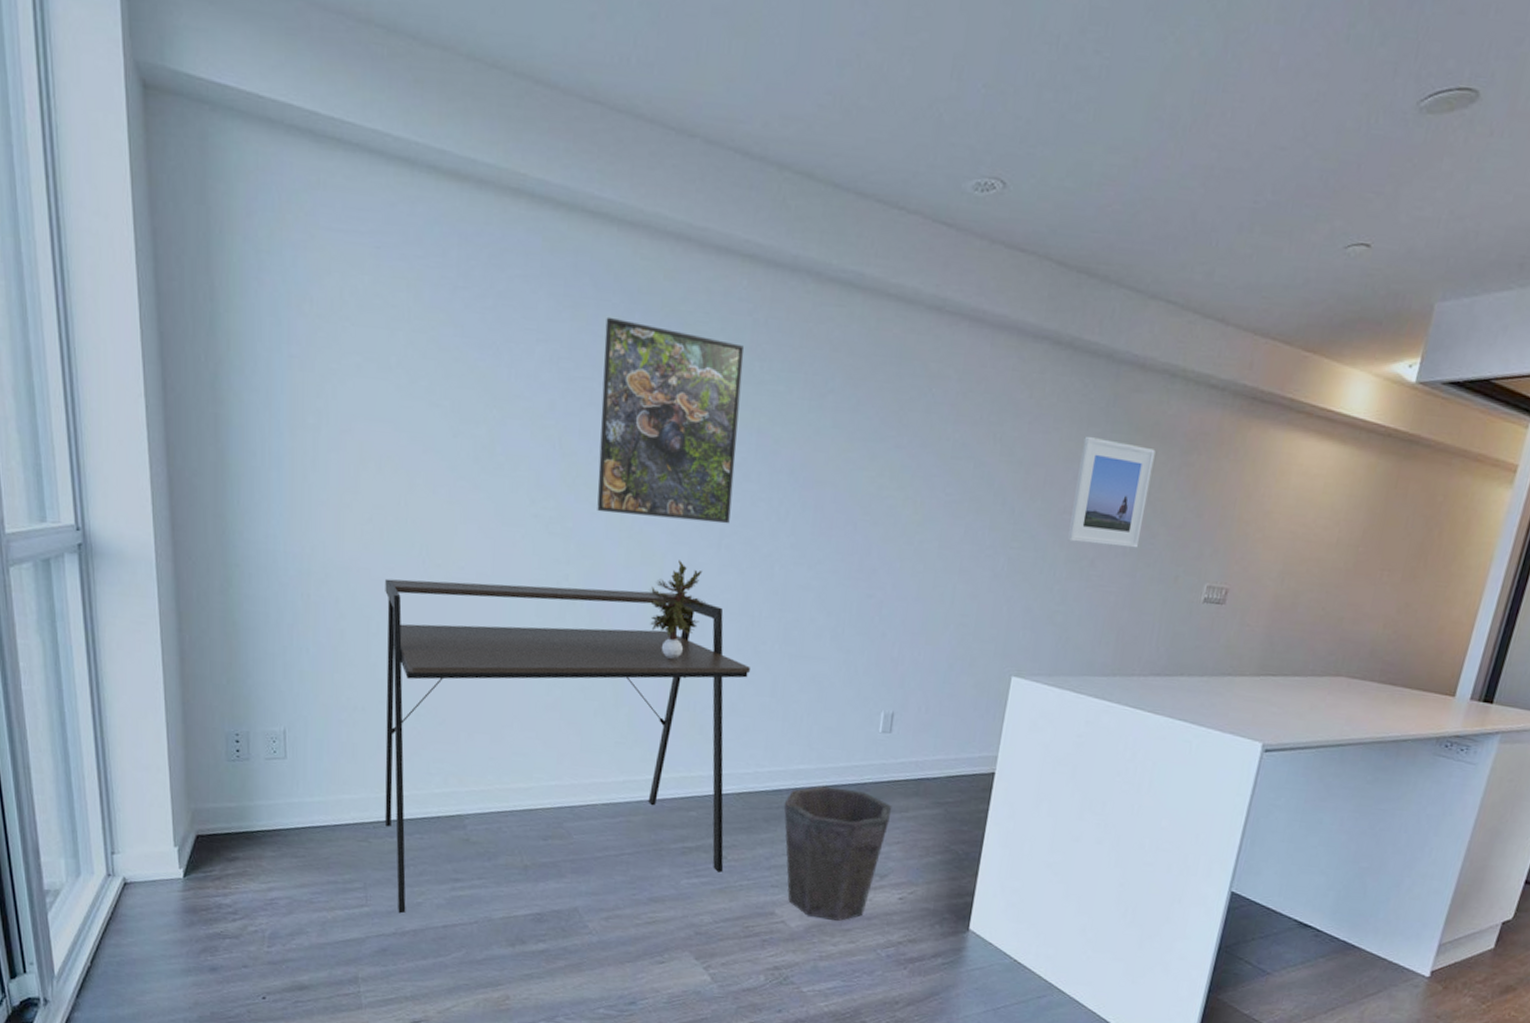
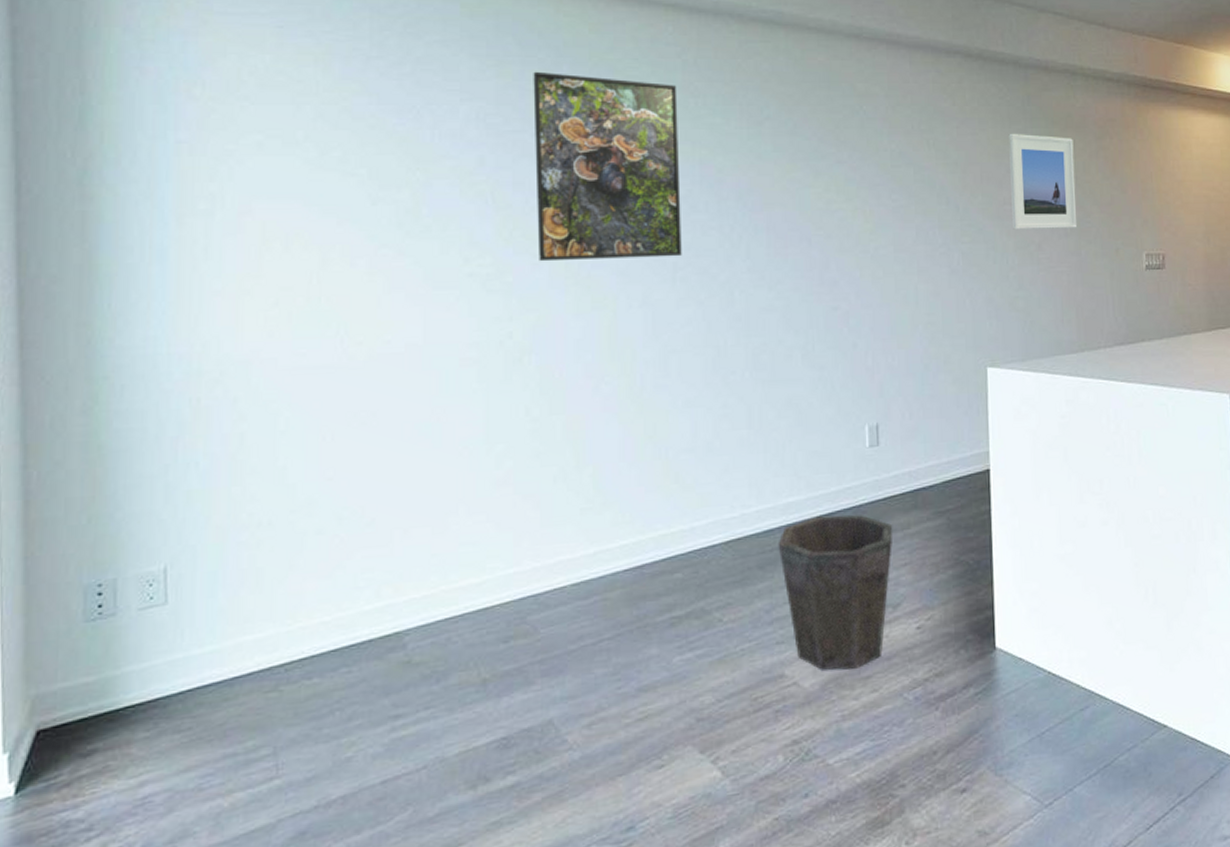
desk: present [384,578,750,914] -> none [295,335,722,778]
potted plant: present [649,560,707,659] -> none [604,299,668,405]

